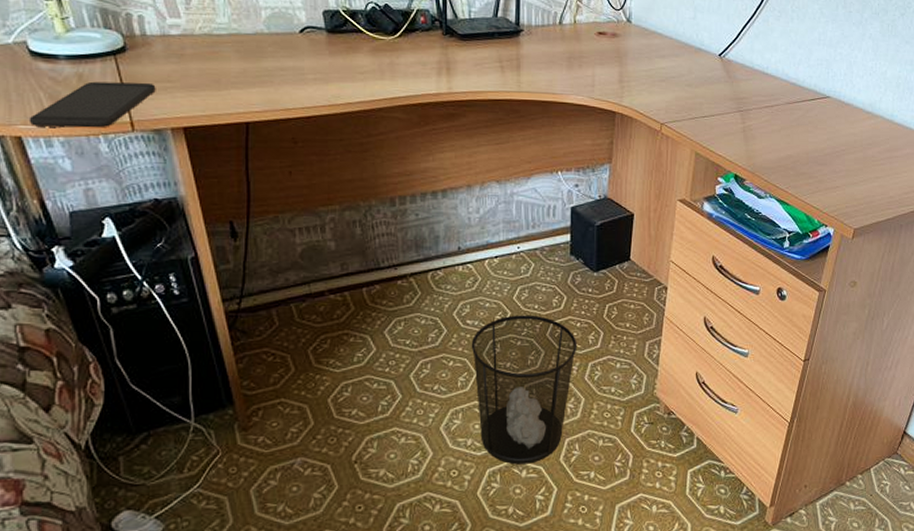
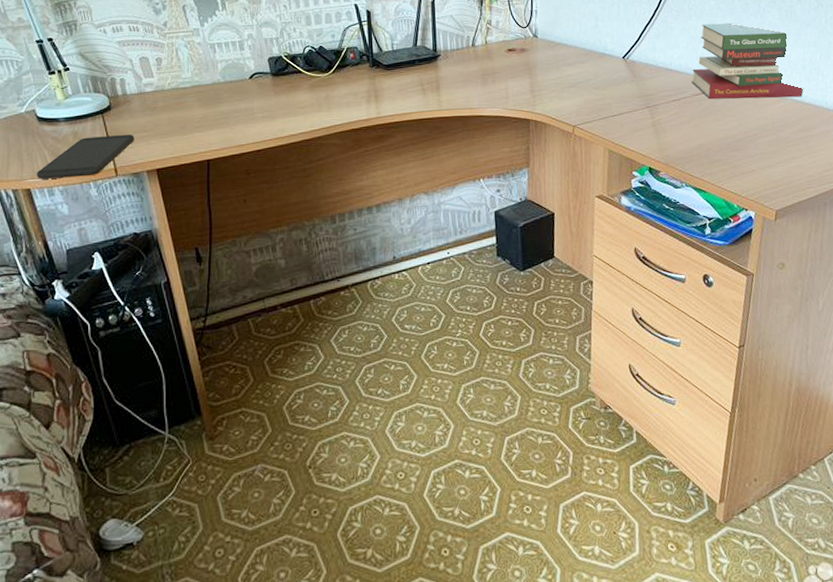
waste bin: present [471,315,578,465] -> none [410,316,510,465]
books: none [786,28,895,116] -> present [691,22,804,100]

